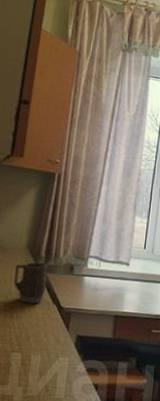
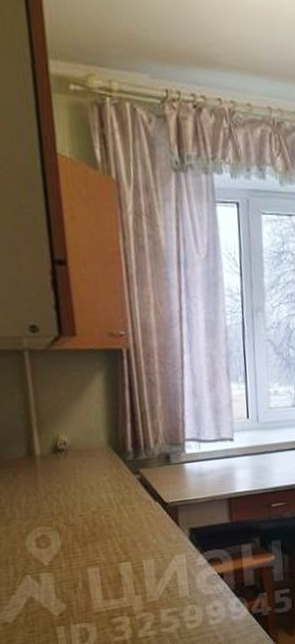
mug: present [14,262,48,304] -> none [99,458,142,508]

